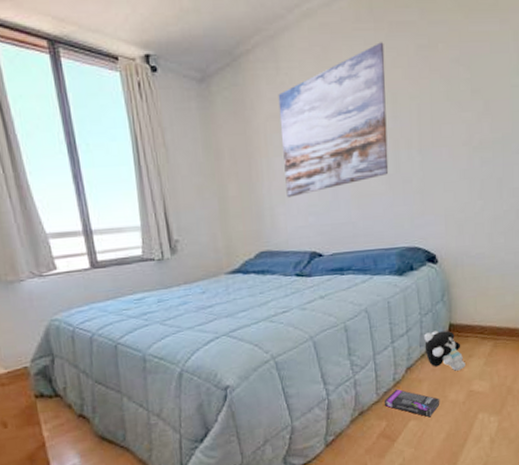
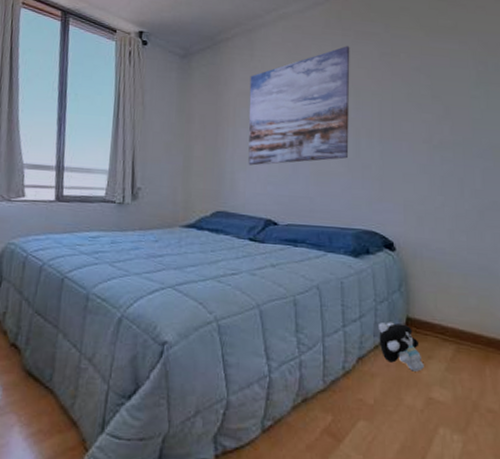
box: present [384,389,440,418] -> none [330,379,395,421]

